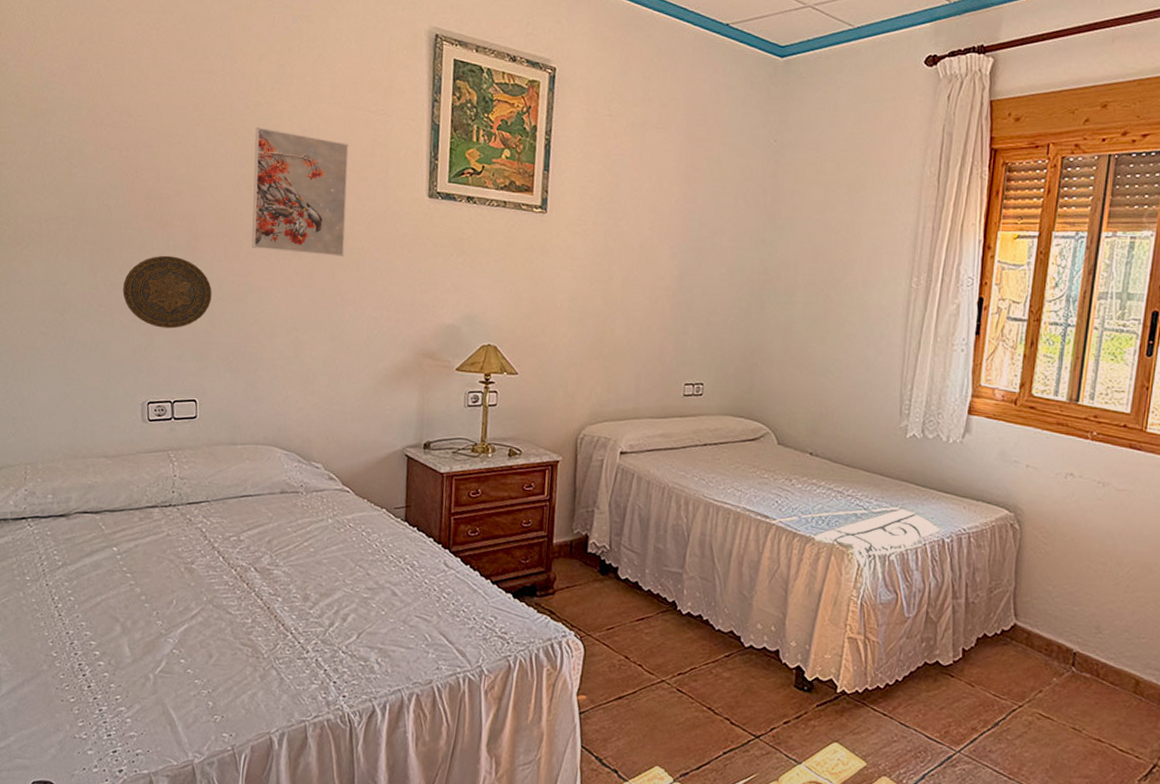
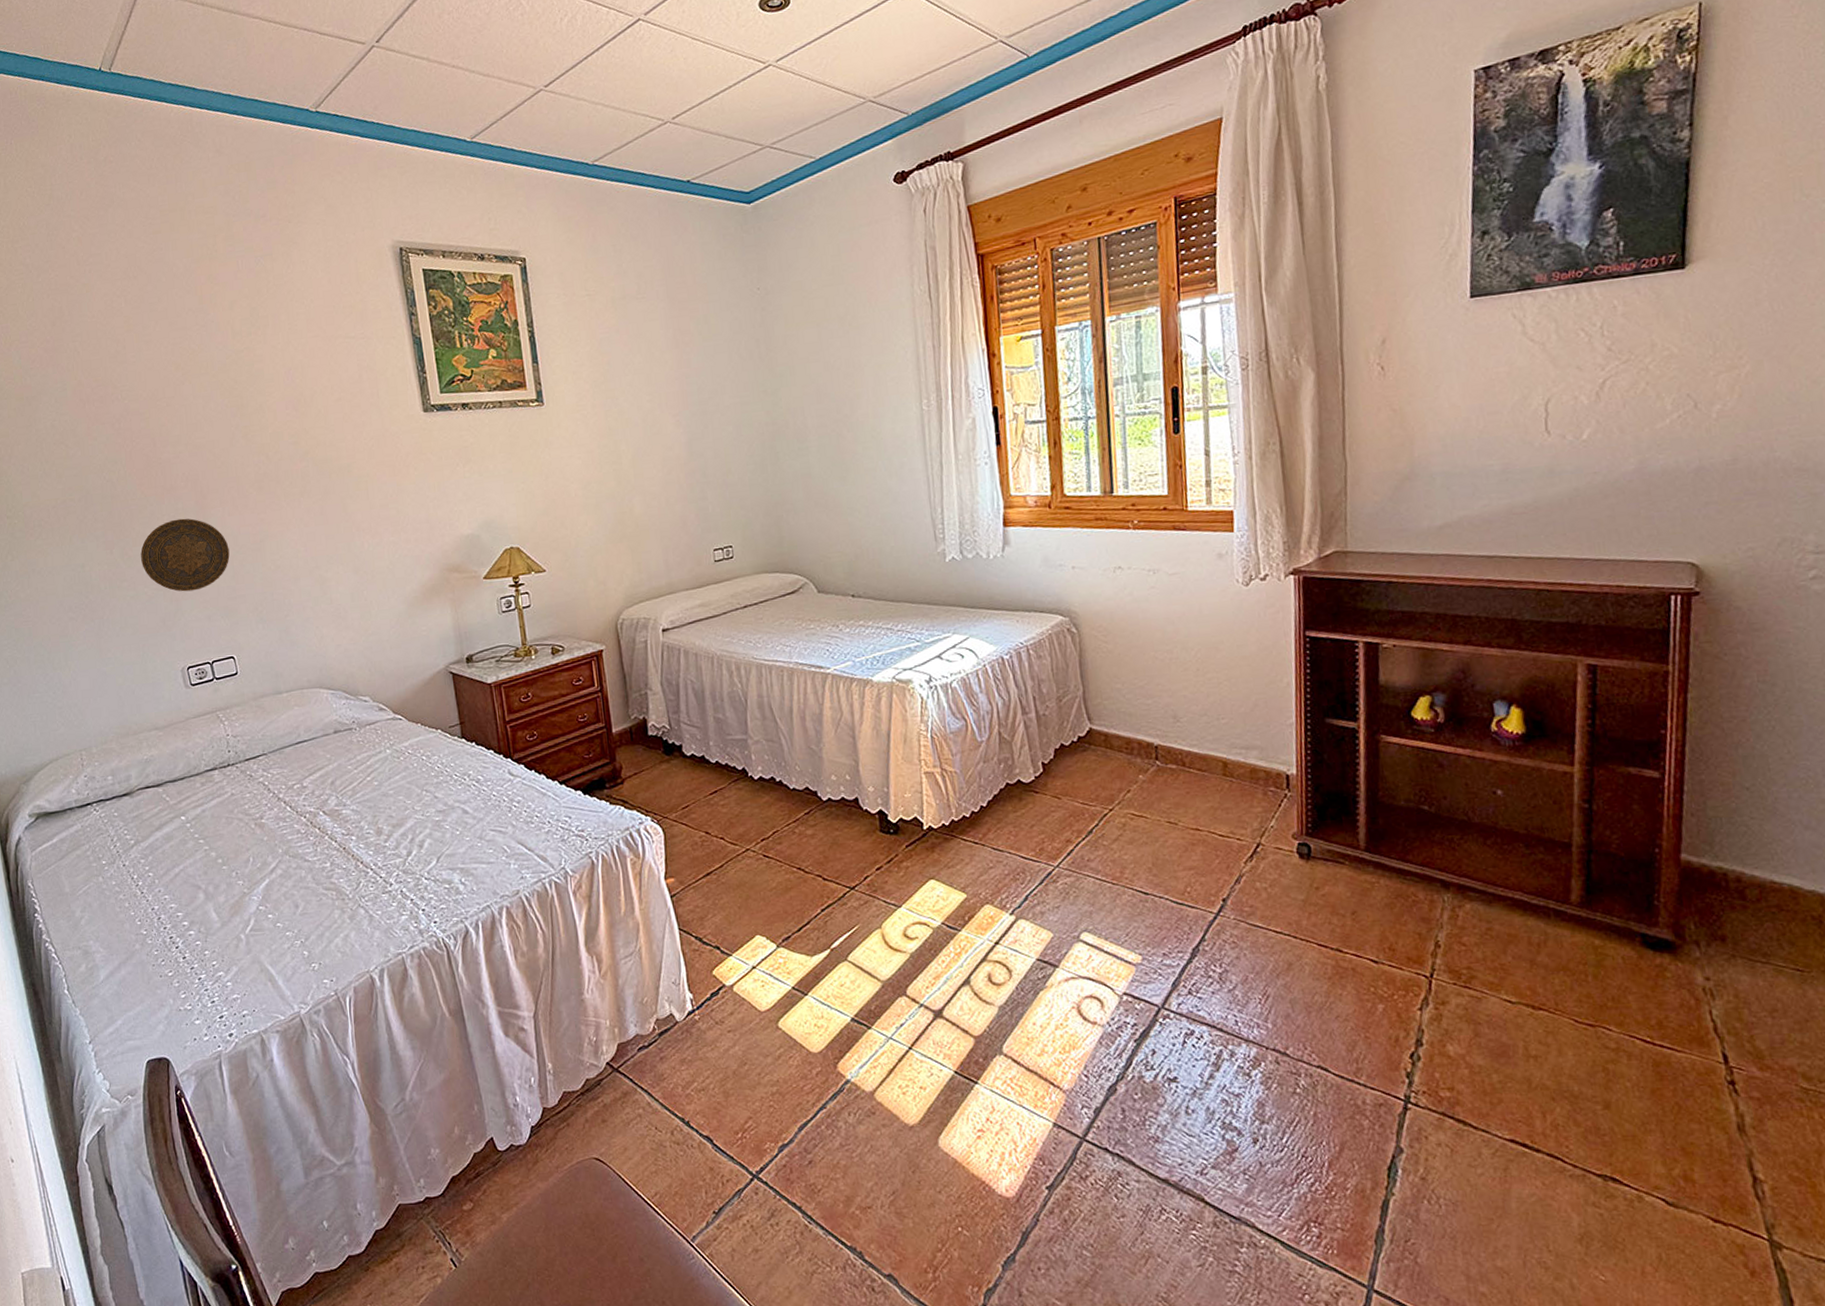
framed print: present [251,127,349,257] -> none [240,373,351,496]

